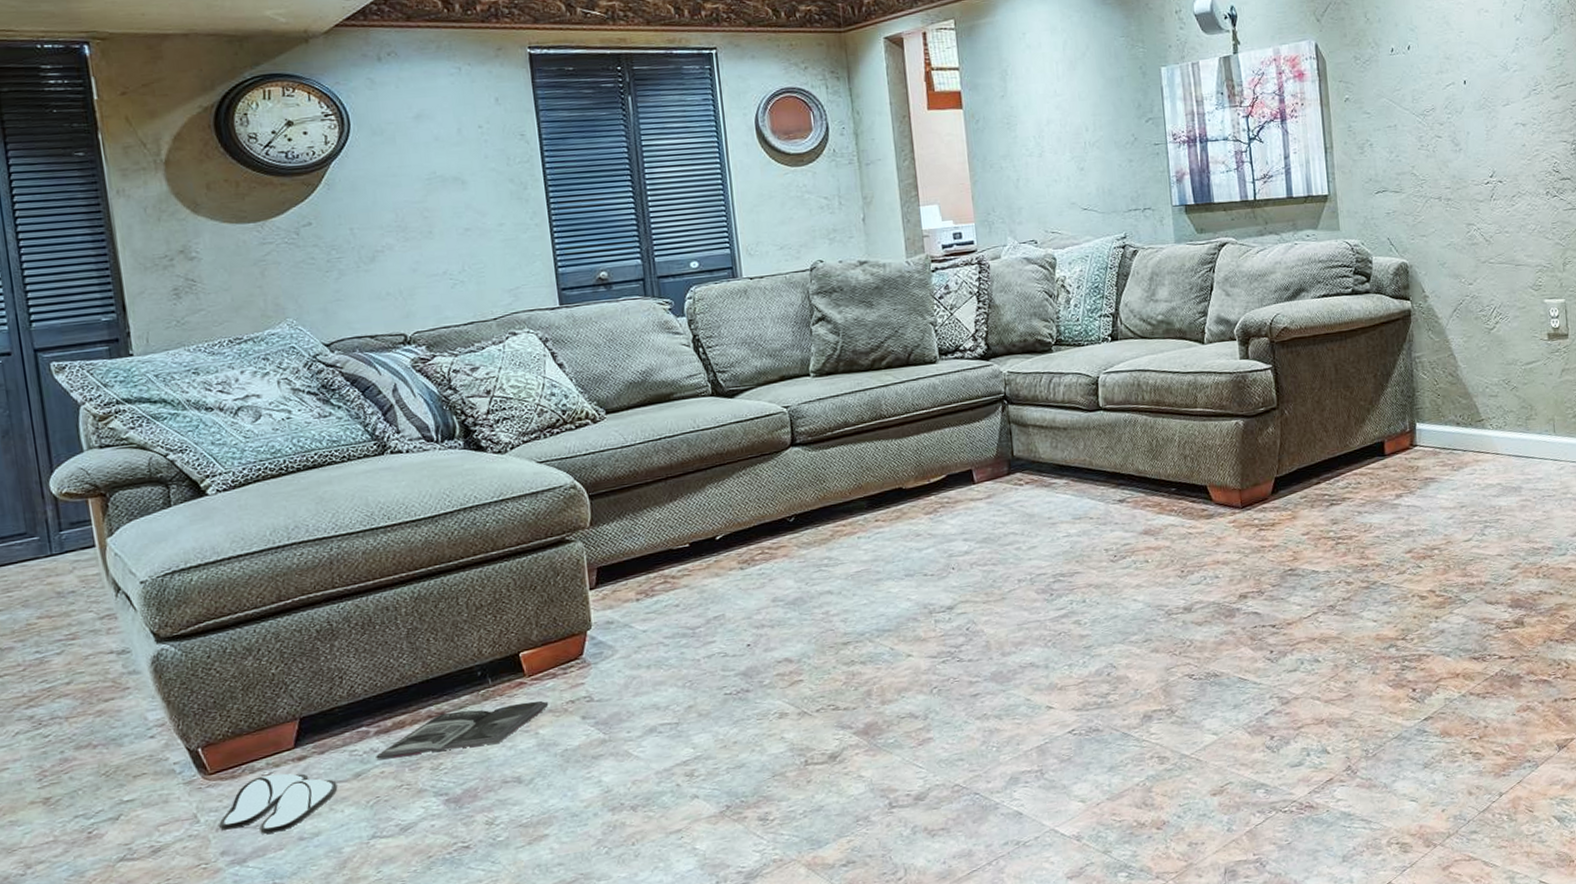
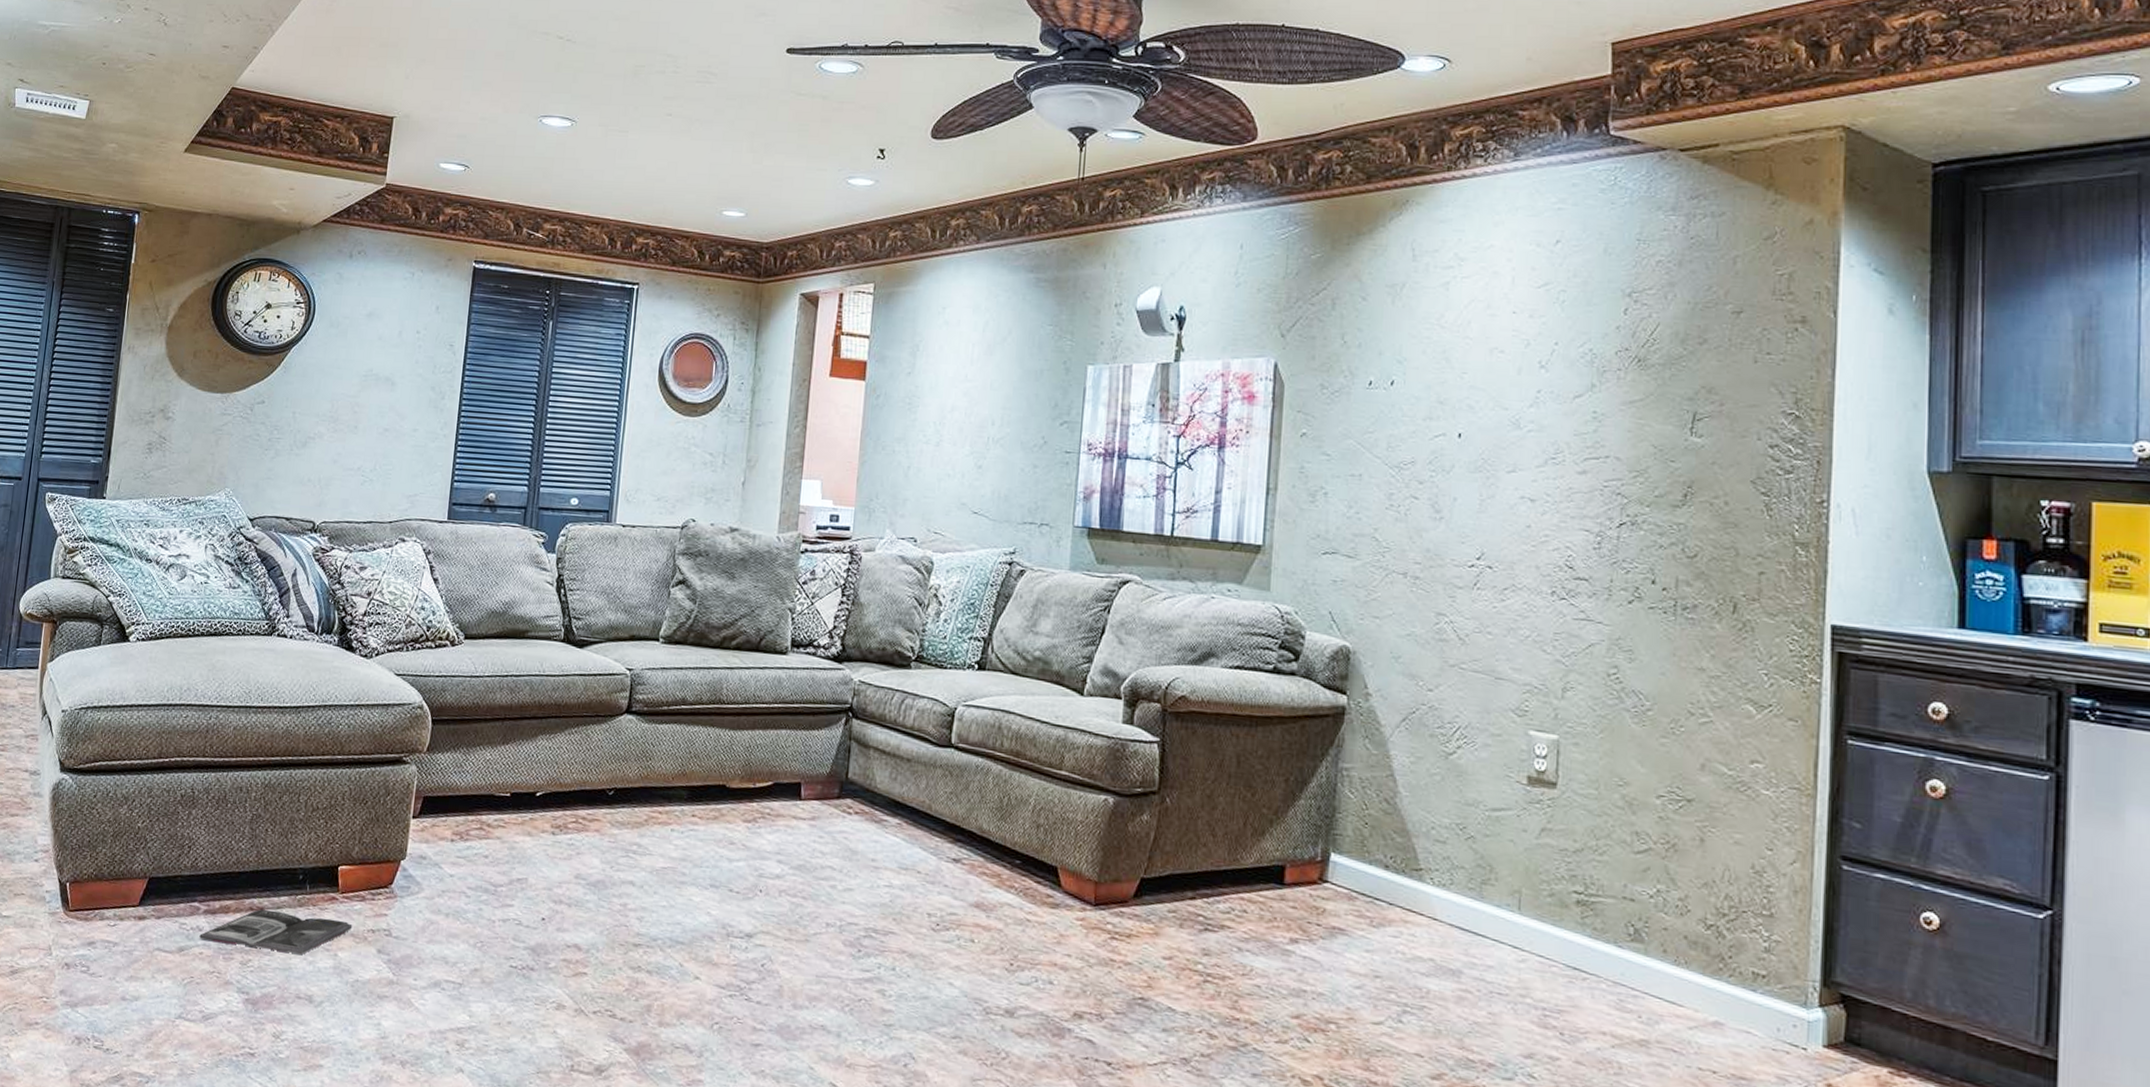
slippers: present [219,773,338,834] -> none [65,925,164,986]

